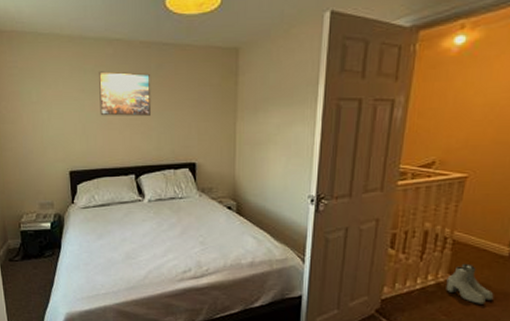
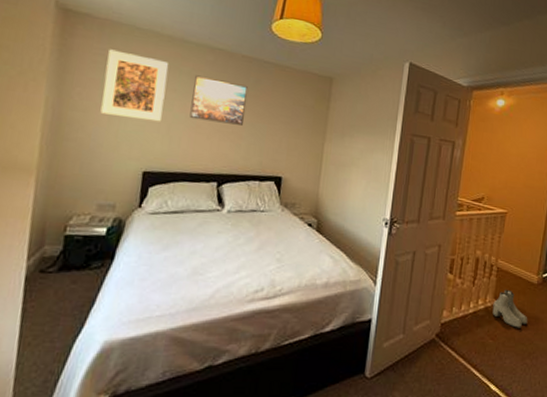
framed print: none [20,60,76,124] -> present [100,49,169,122]

